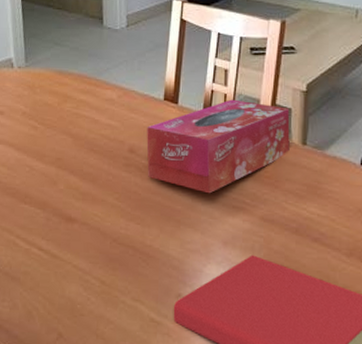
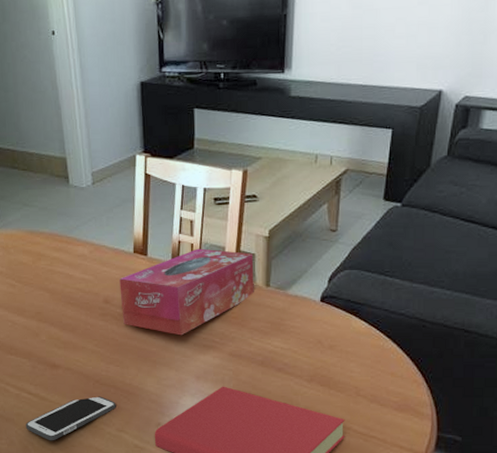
cell phone: none [32,258,134,308] -> present [26,396,116,441]

